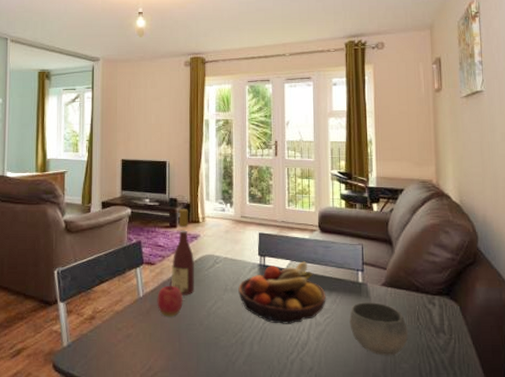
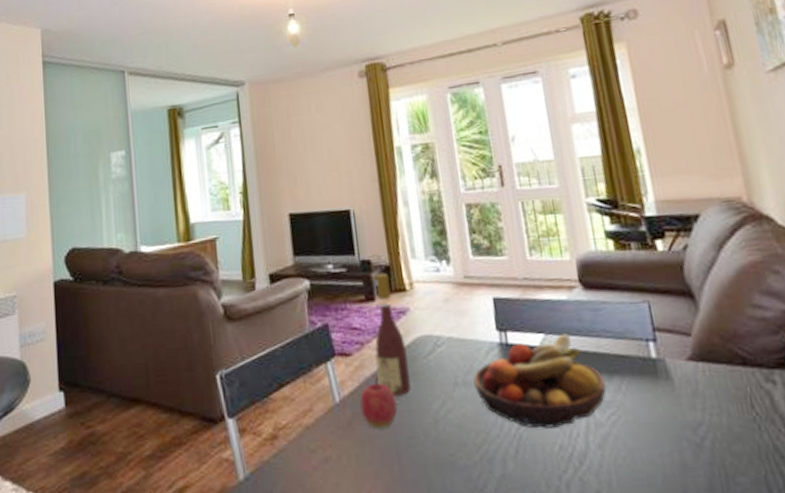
bowl: present [349,302,408,356] -> none [644,386,741,467]

